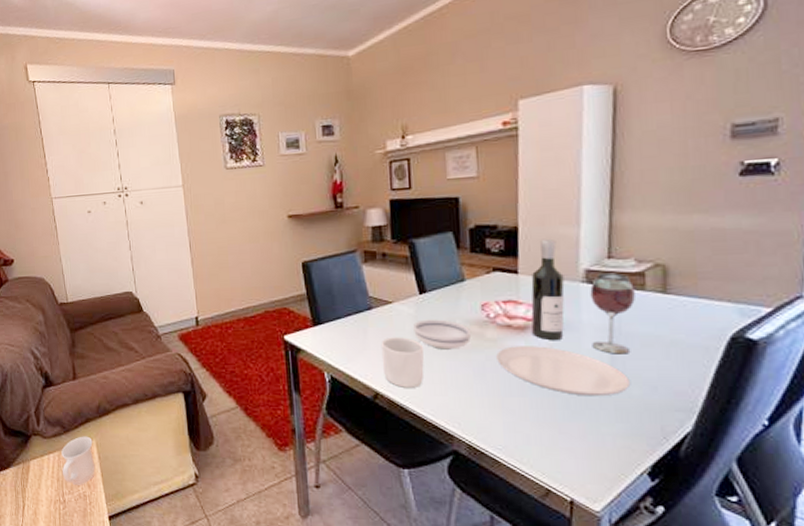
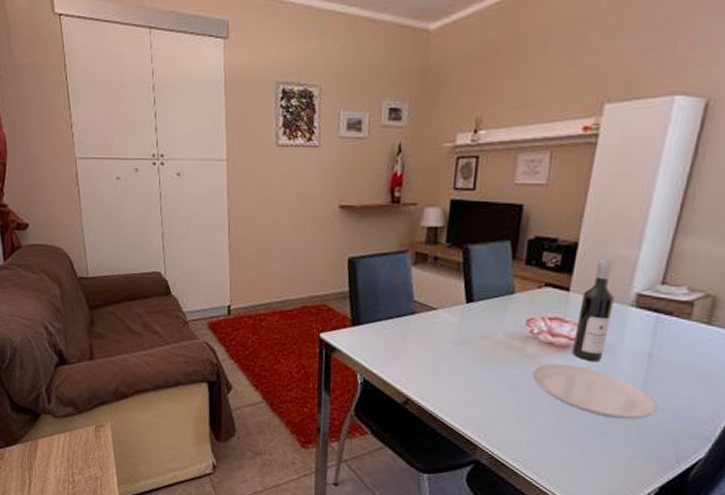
mug: present [61,436,96,486] -> none [73,418,109,468]
mug: present [381,337,425,388] -> none [417,344,463,397]
bowl: present [413,319,472,350] -> none [454,329,513,362]
wineglass: present [590,272,635,354] -> none [628,298,681,381]

